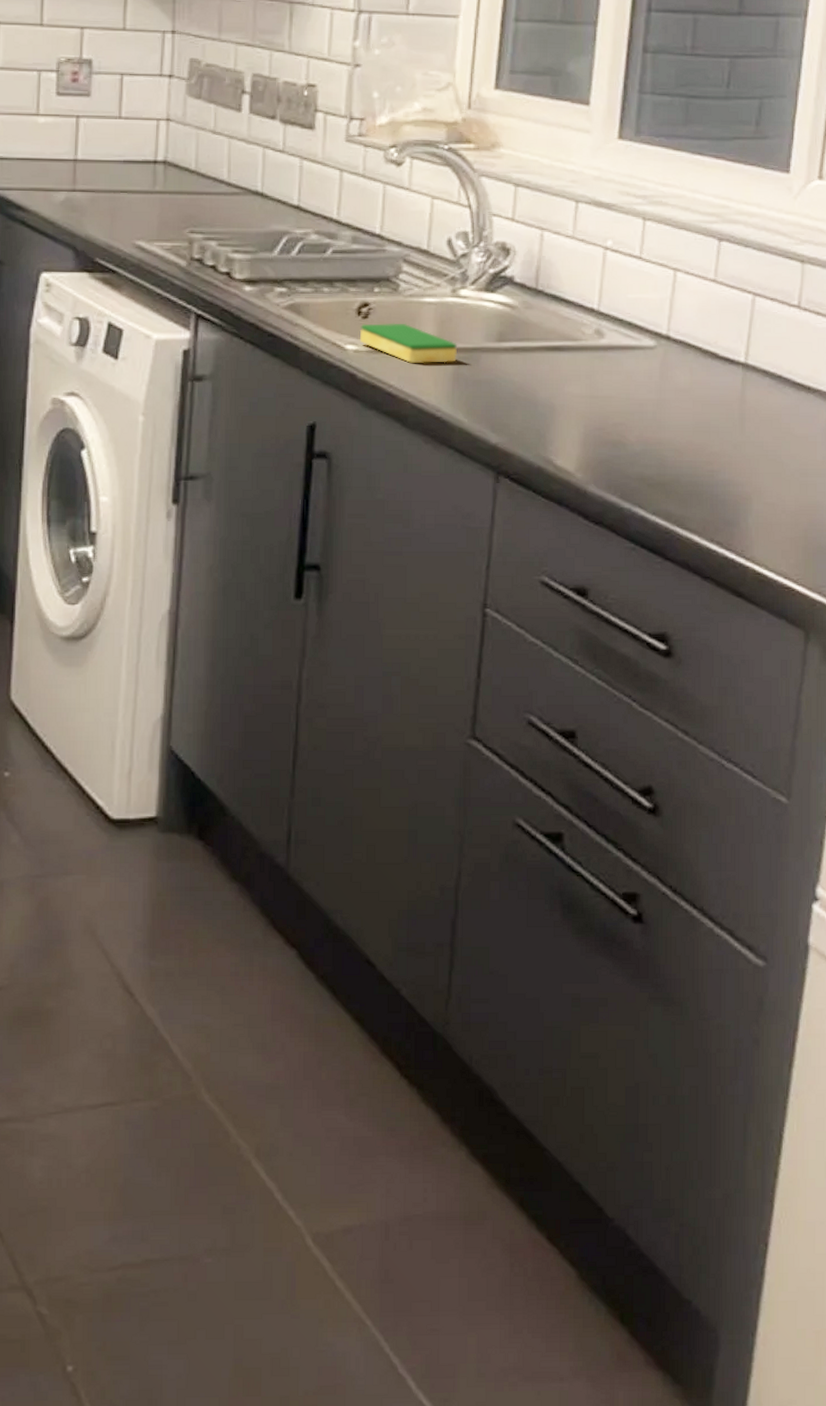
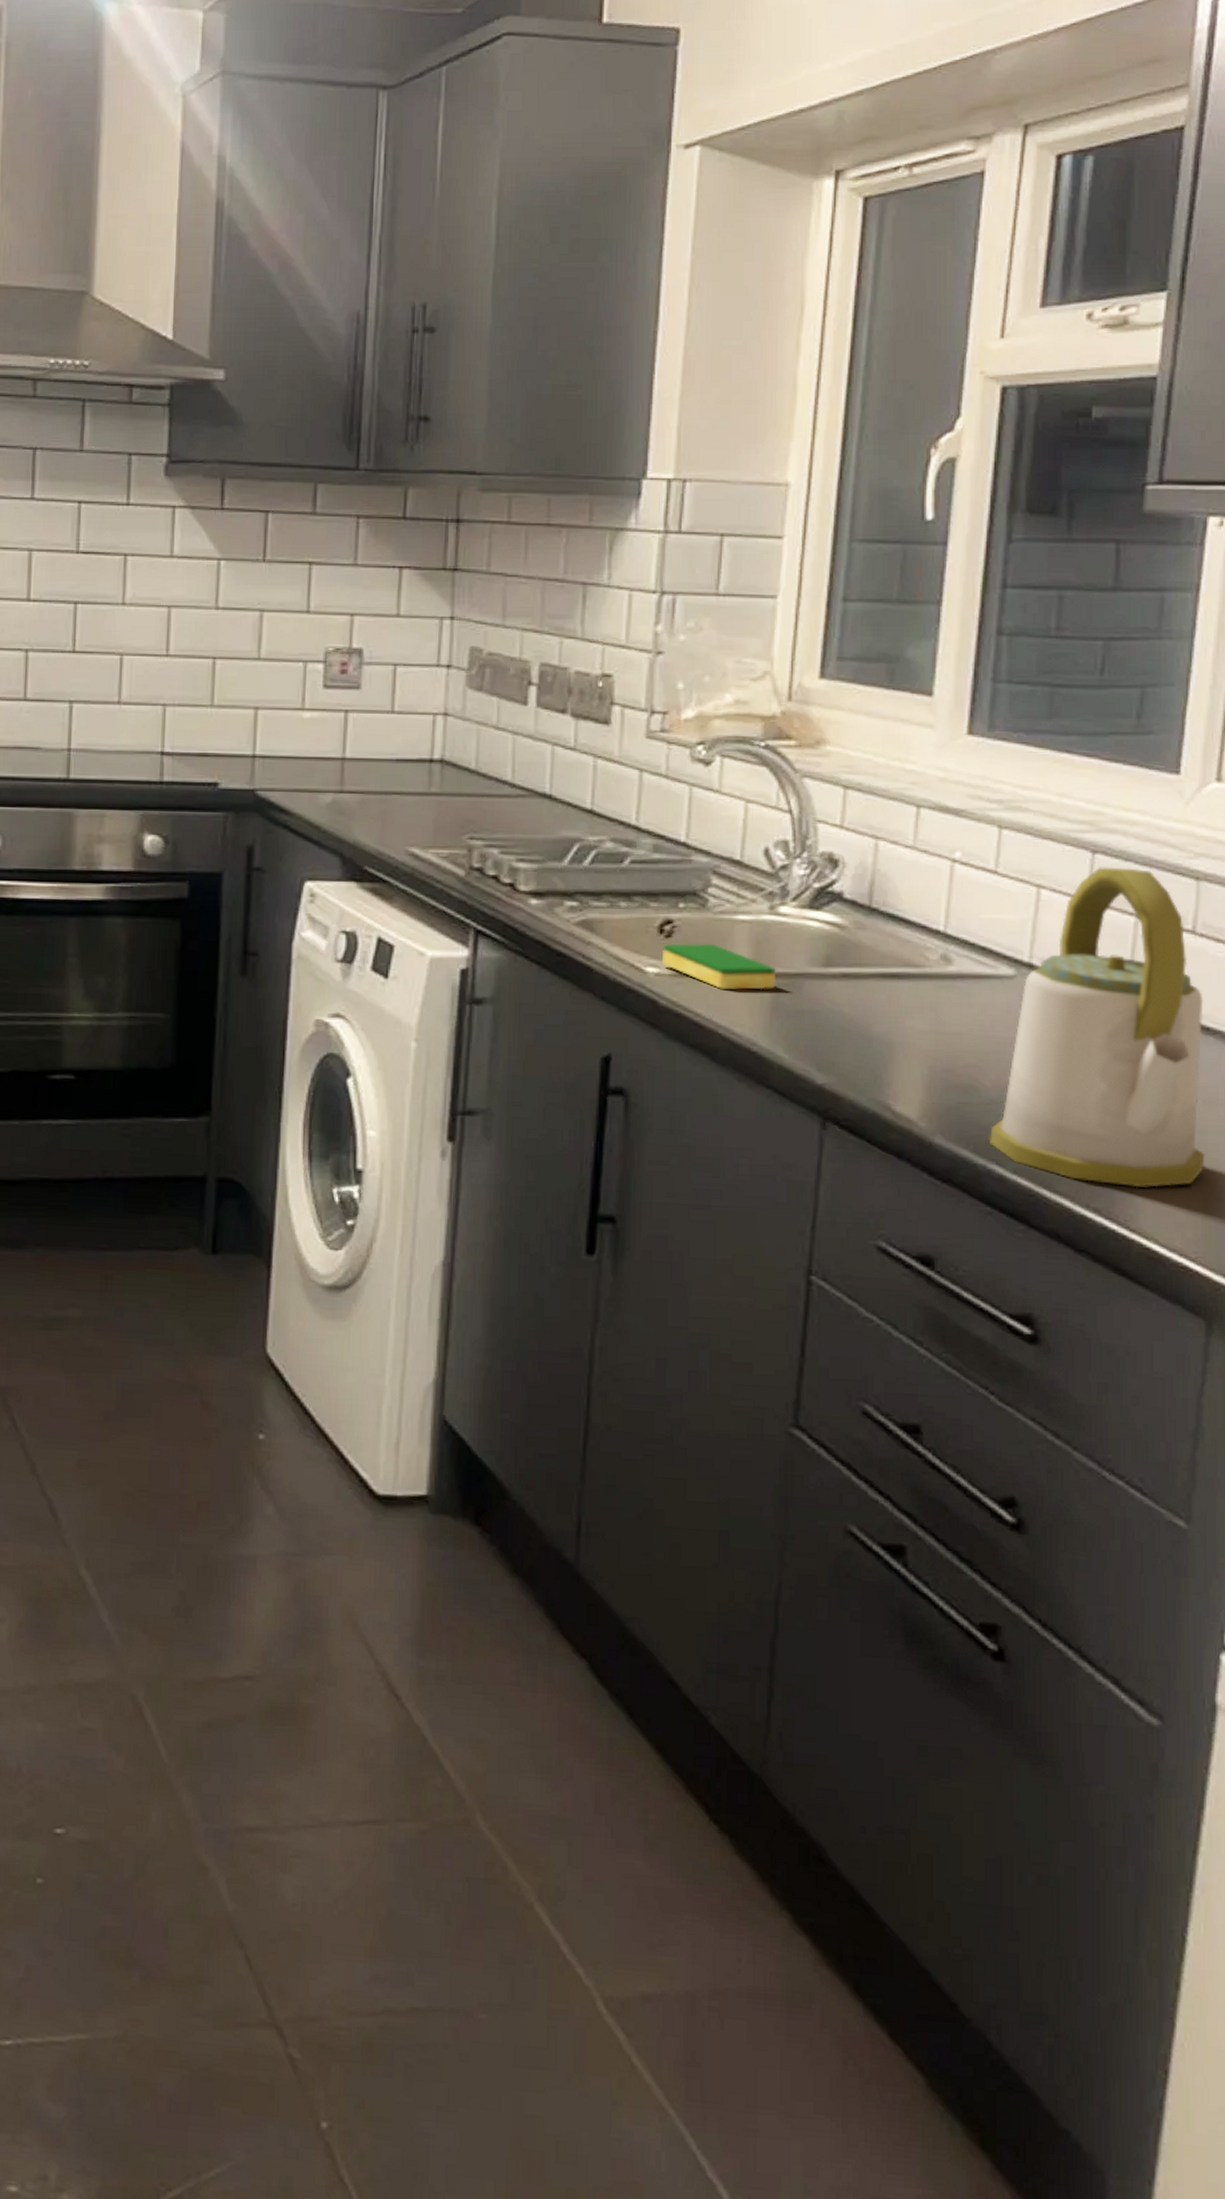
kettle: none [633,252,806,523] -> present [988,867,1205,1188]

